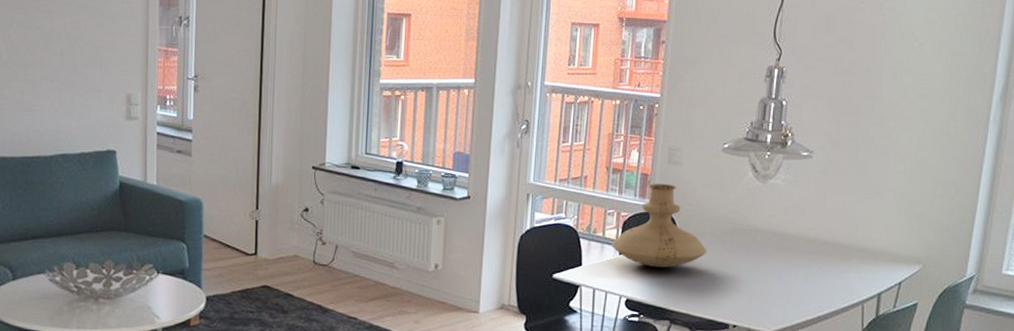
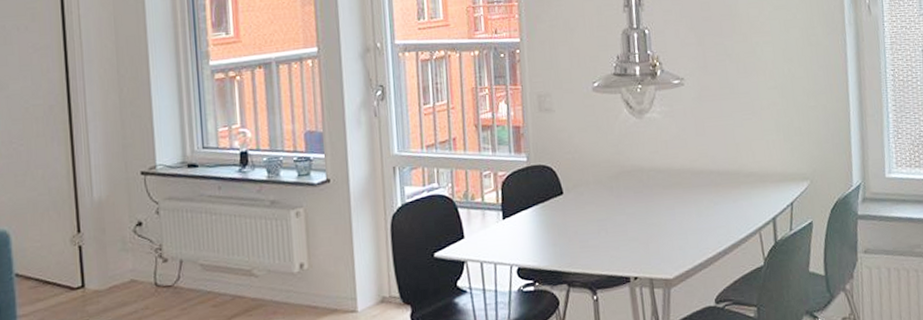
vase: present [612,183,707,268] -> none [493,134,595,228]

